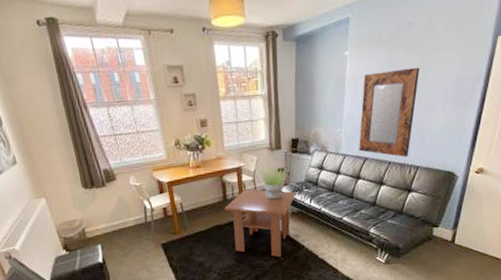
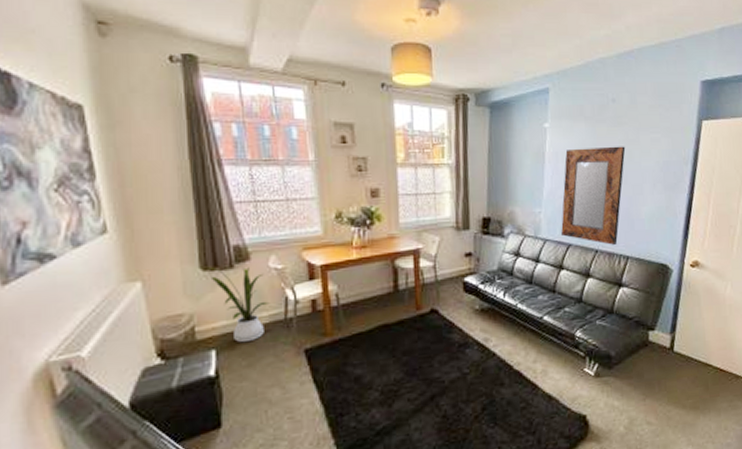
house plant: none [87,185,134,240] -> present [206,267,270,343]
coffee table: present [224,189,296,258] -> none [395,277,487,369]
potted plant: present [258,166,289,200] -> none [440,250,479,292]

